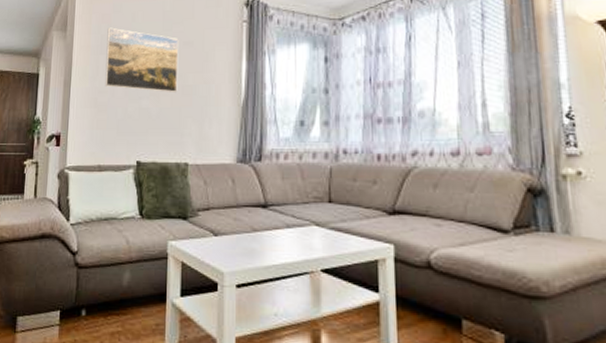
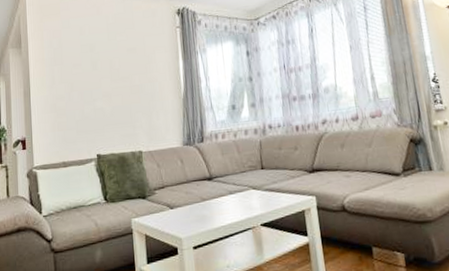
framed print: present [105,27,179,93] -> none [59,41,127,94]

